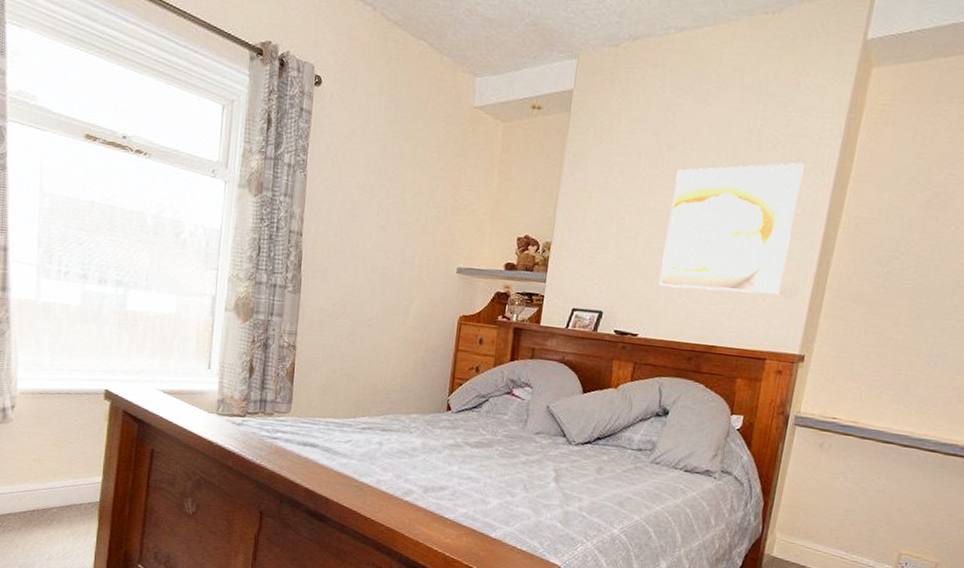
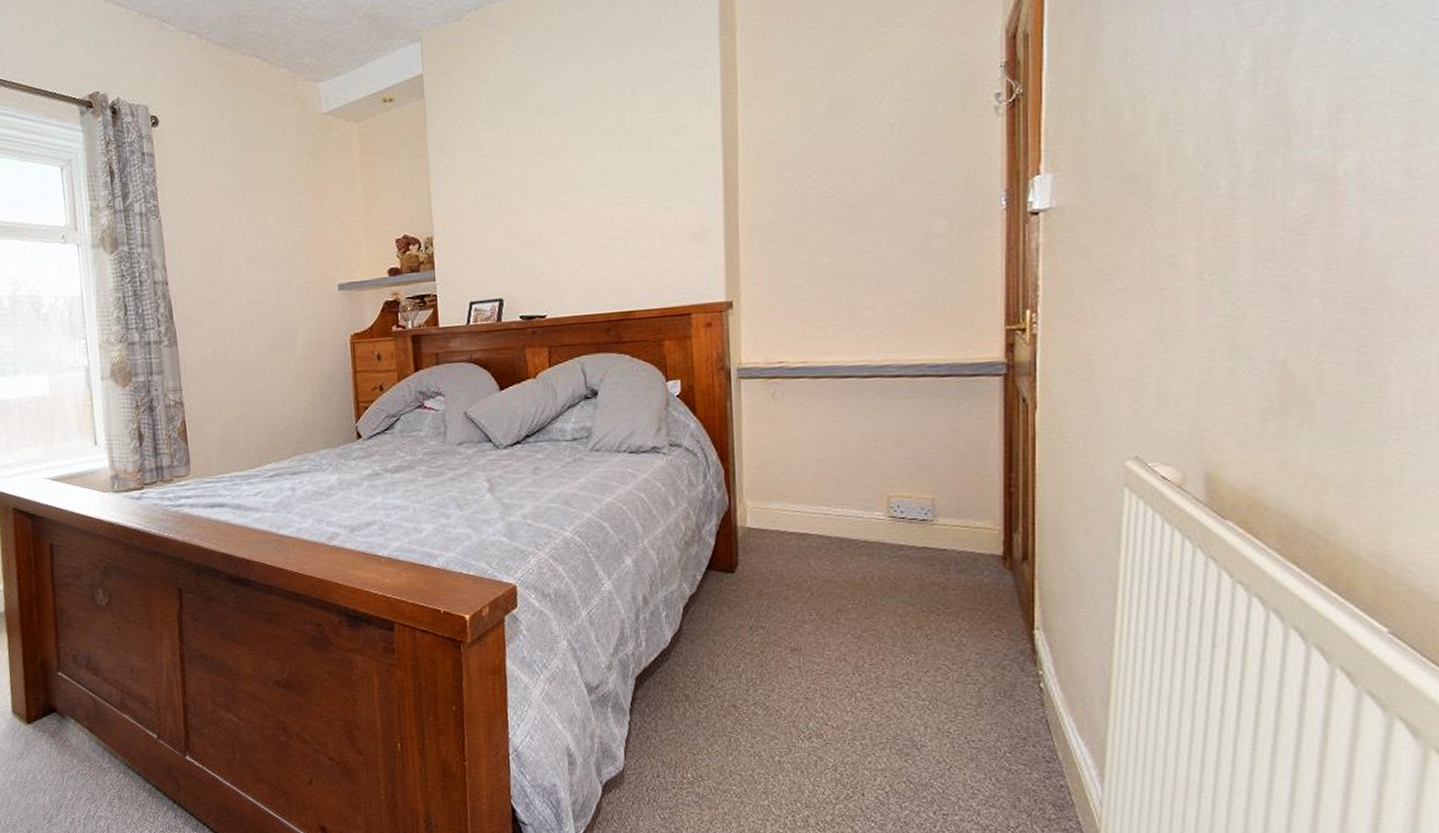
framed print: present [659,162,804,295] -> none [551,98,690,259]

